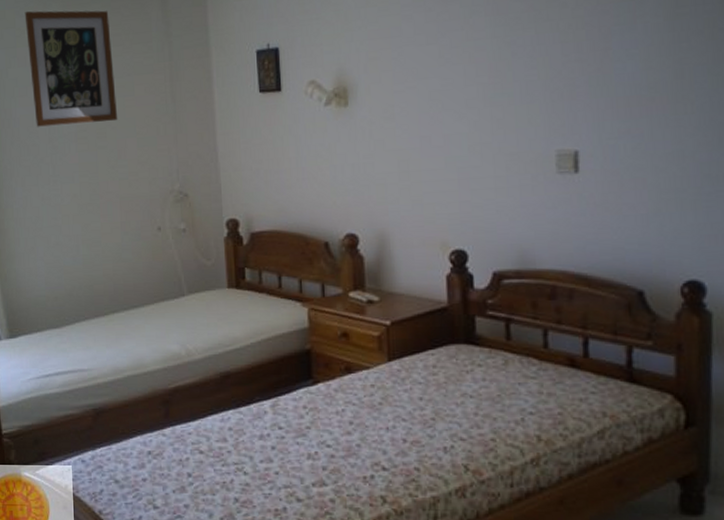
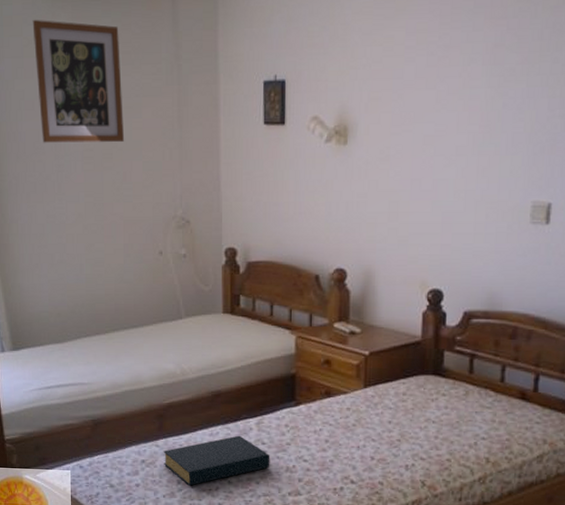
hardback book: none [171,420,290,479] -> present [163,435,270,486]

